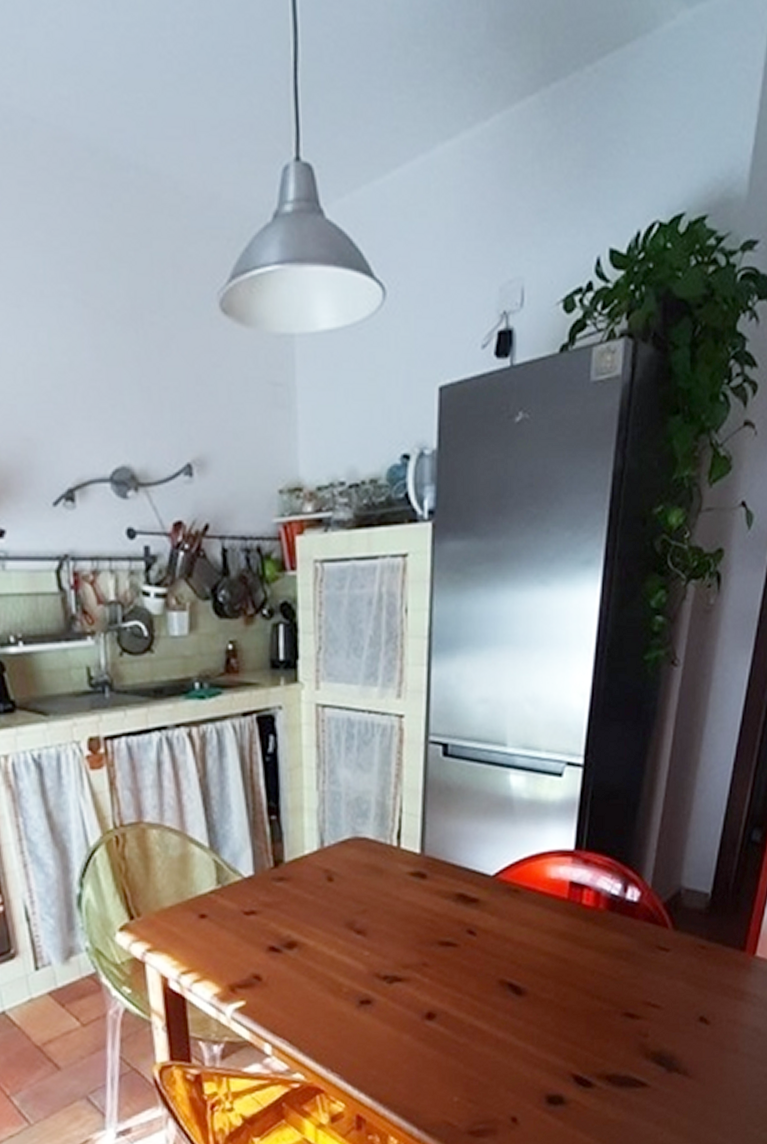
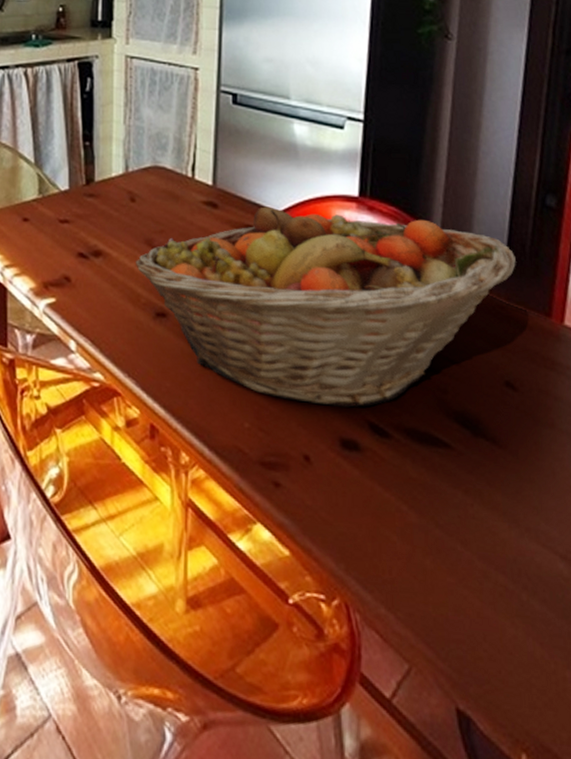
fruit basket: none [336,867,719,1068] -> present [136,206,516,408]

